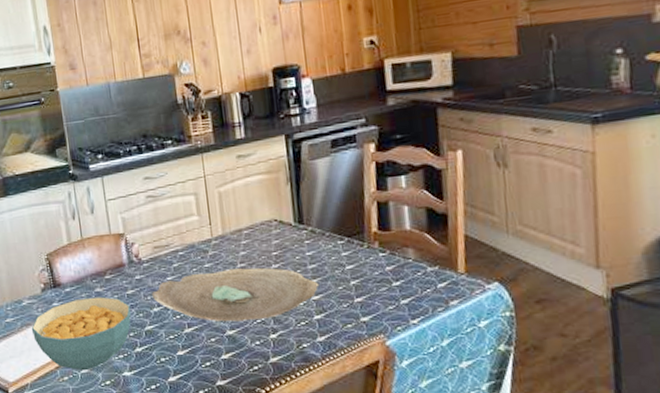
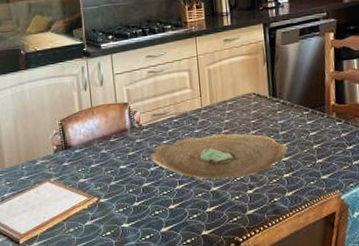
cereal bowl: present [31,297,131,371] -> none [43,157,131,223]

